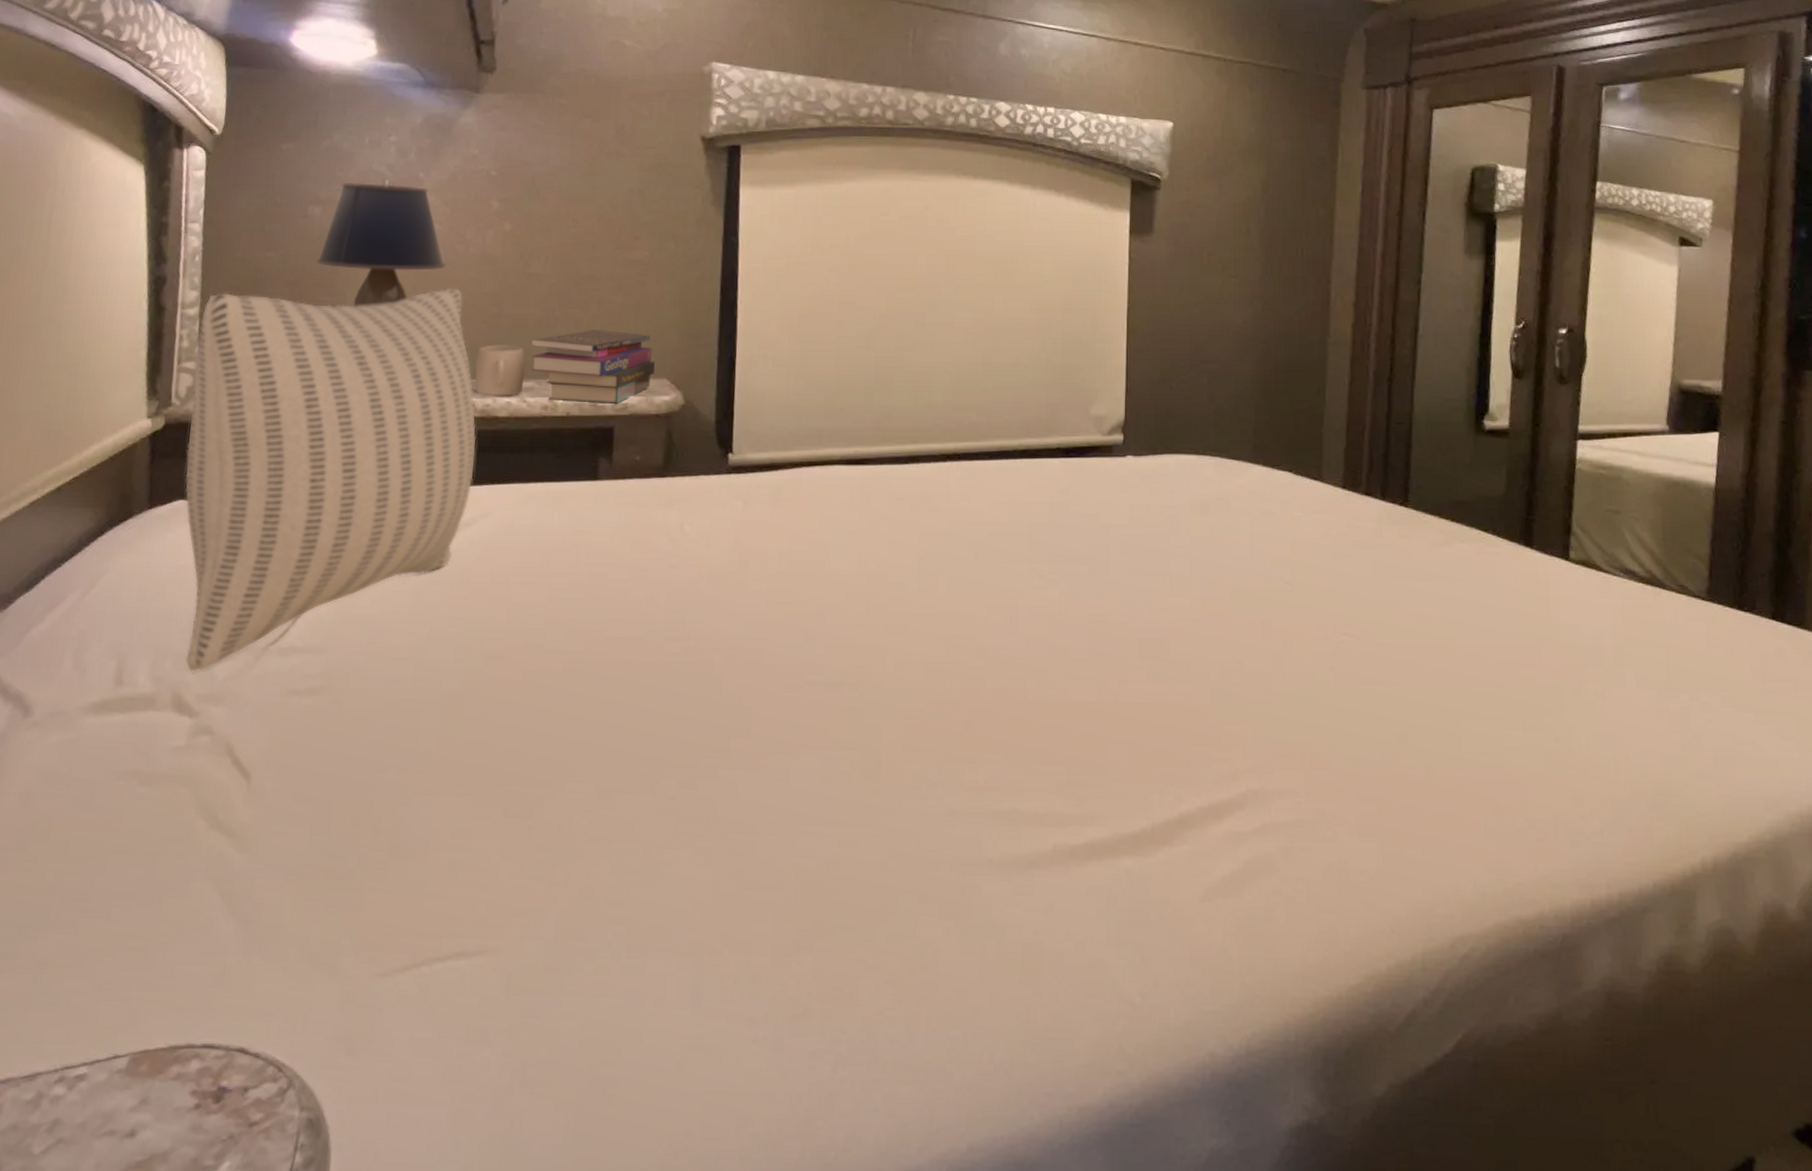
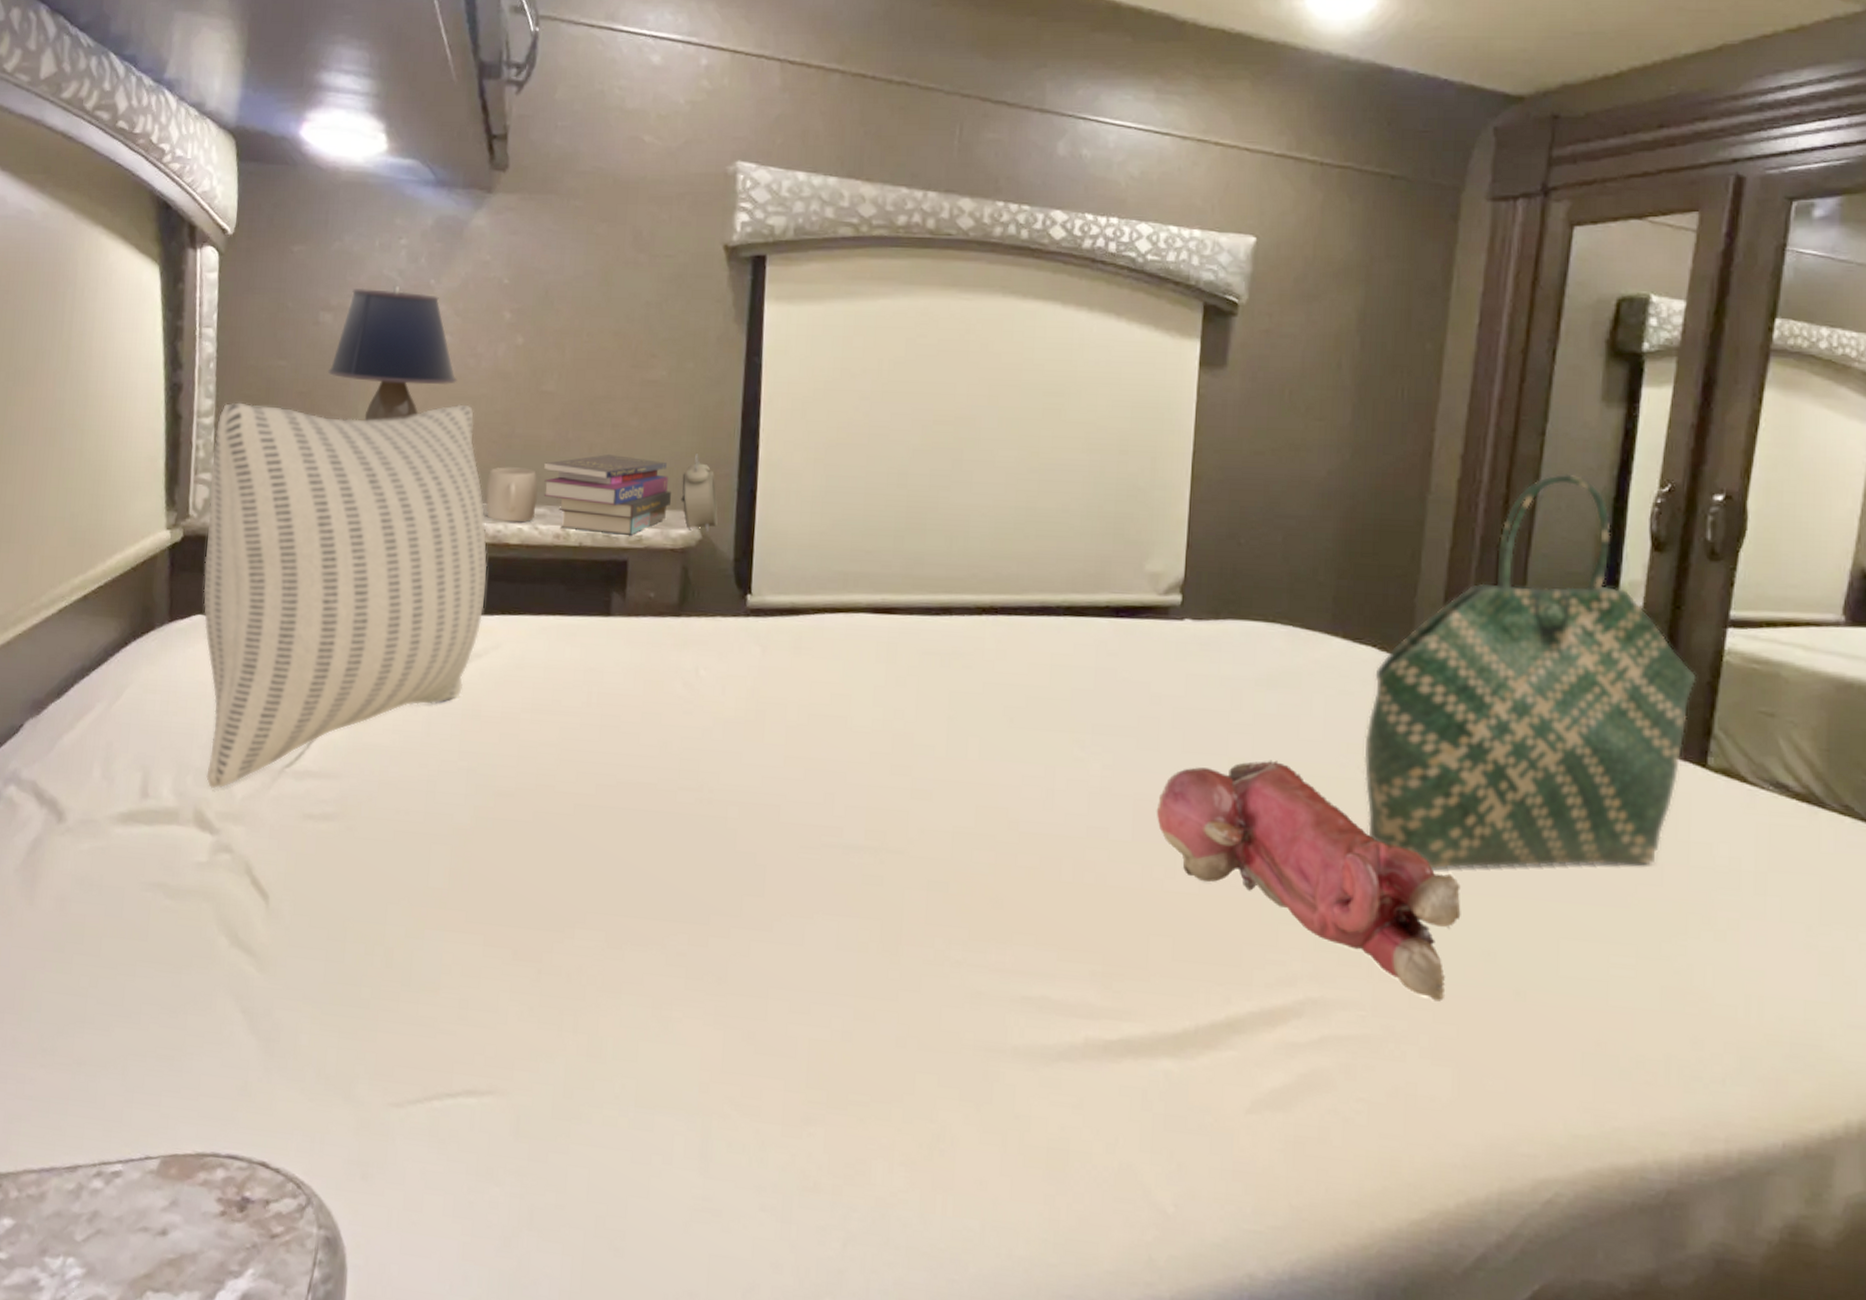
alarm clock: none [664,326,700,398] -> present [681,454,718,533]
stuffed animal: none [1109,577,1376,783] -> present [1156,760,1461,1002]
tote bag: none [1286,315,1556,665] -> present [1364,473,1697,869]

